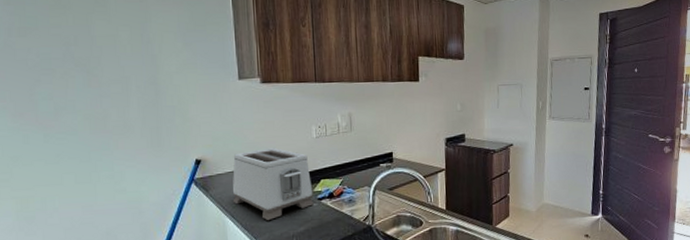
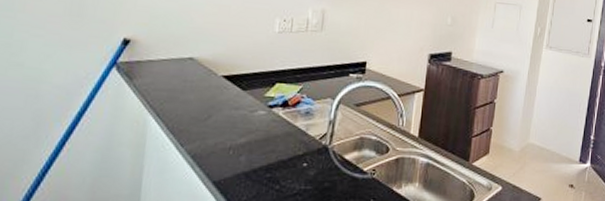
toaster: present [232,147,314,220] -> none [161,36,265,125]

